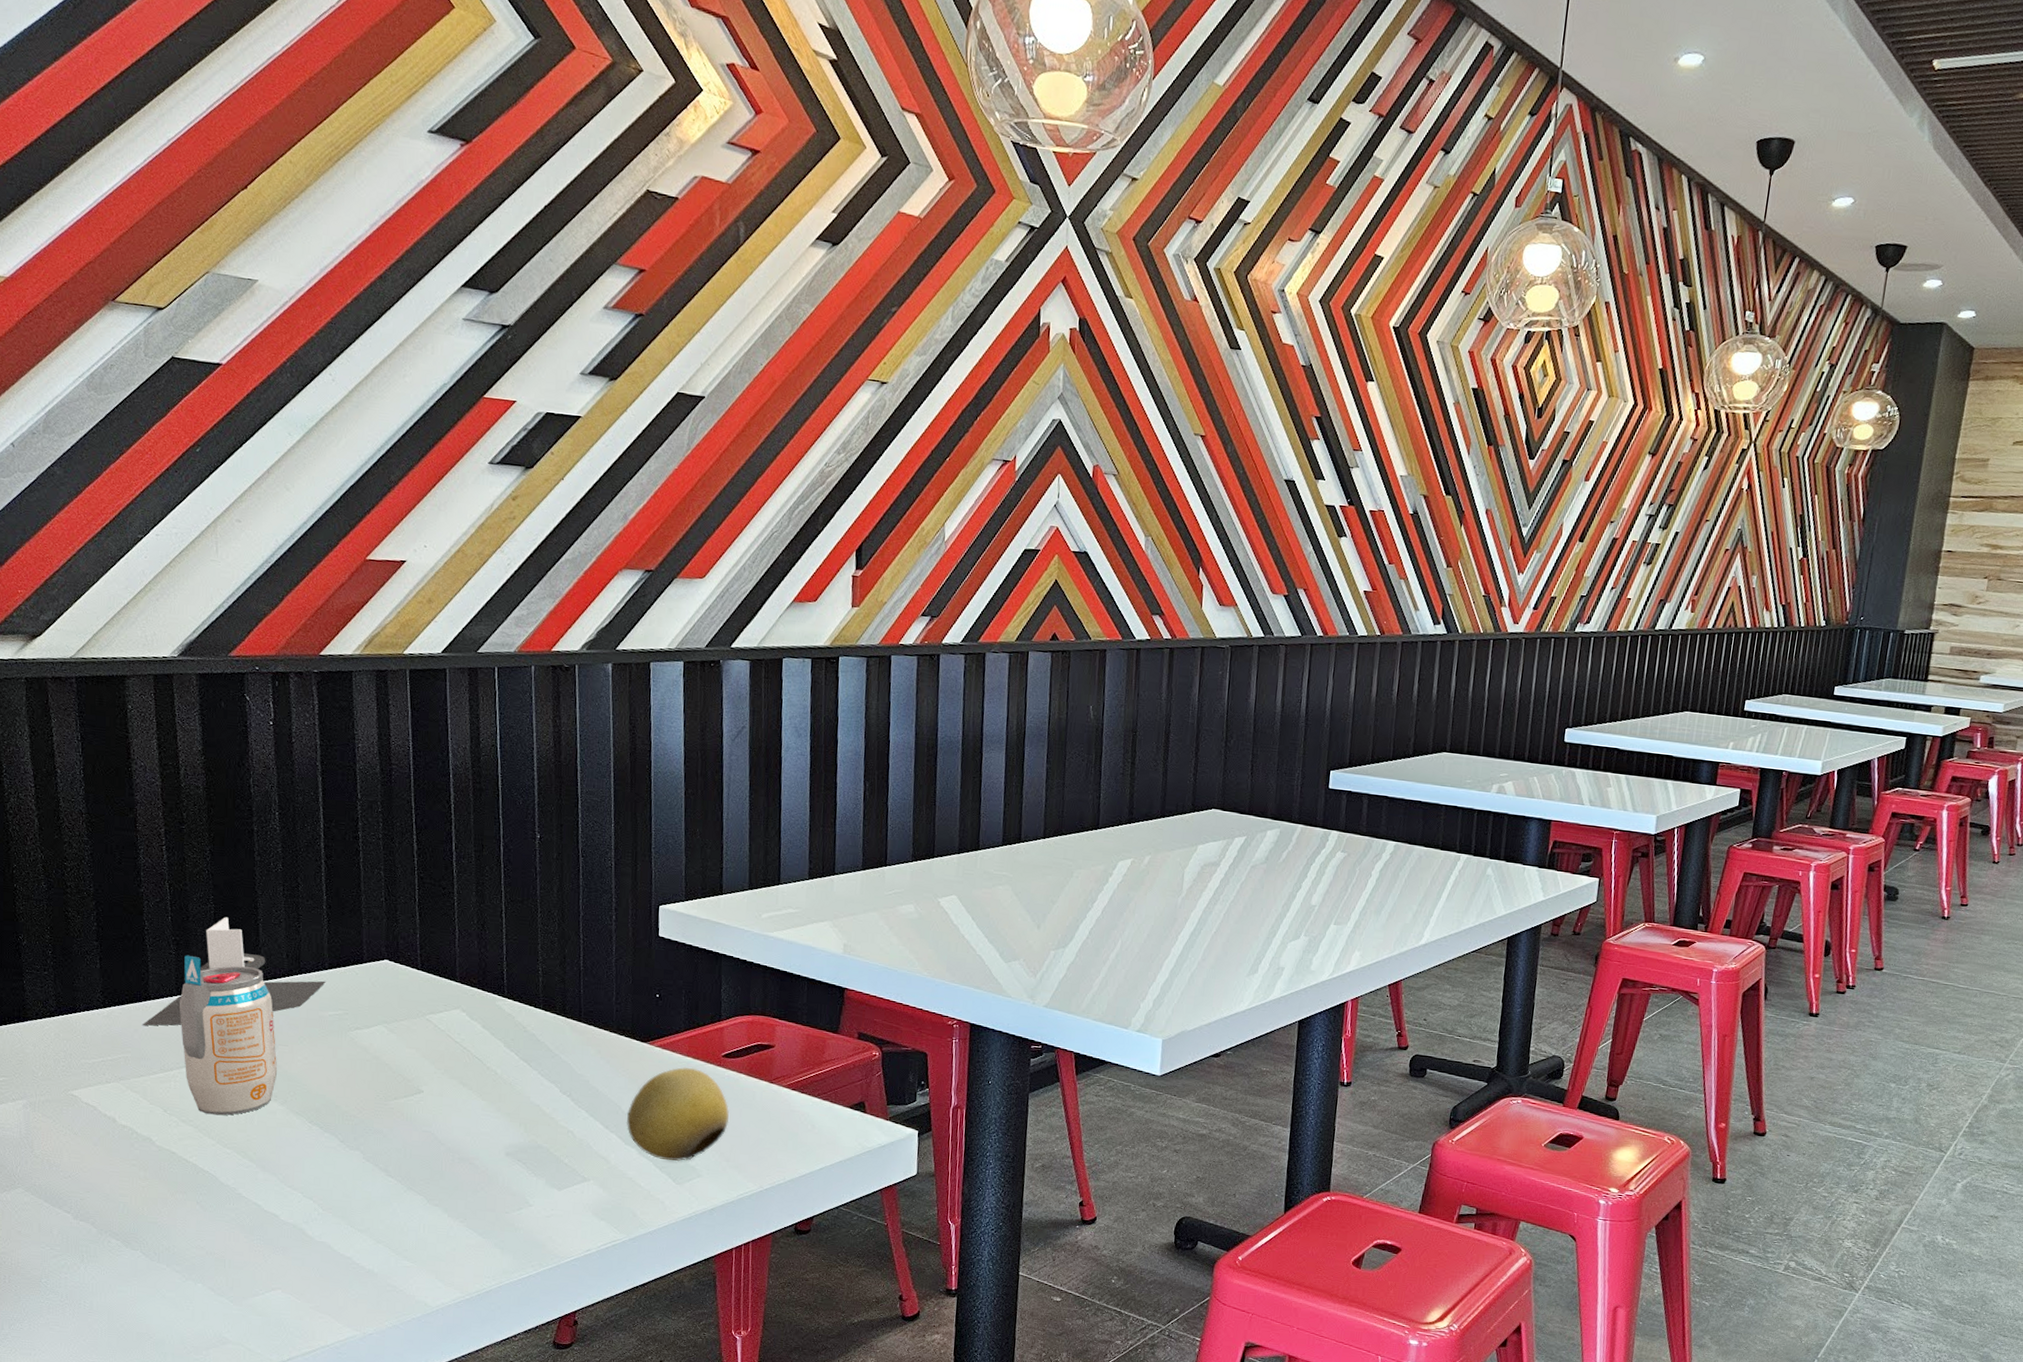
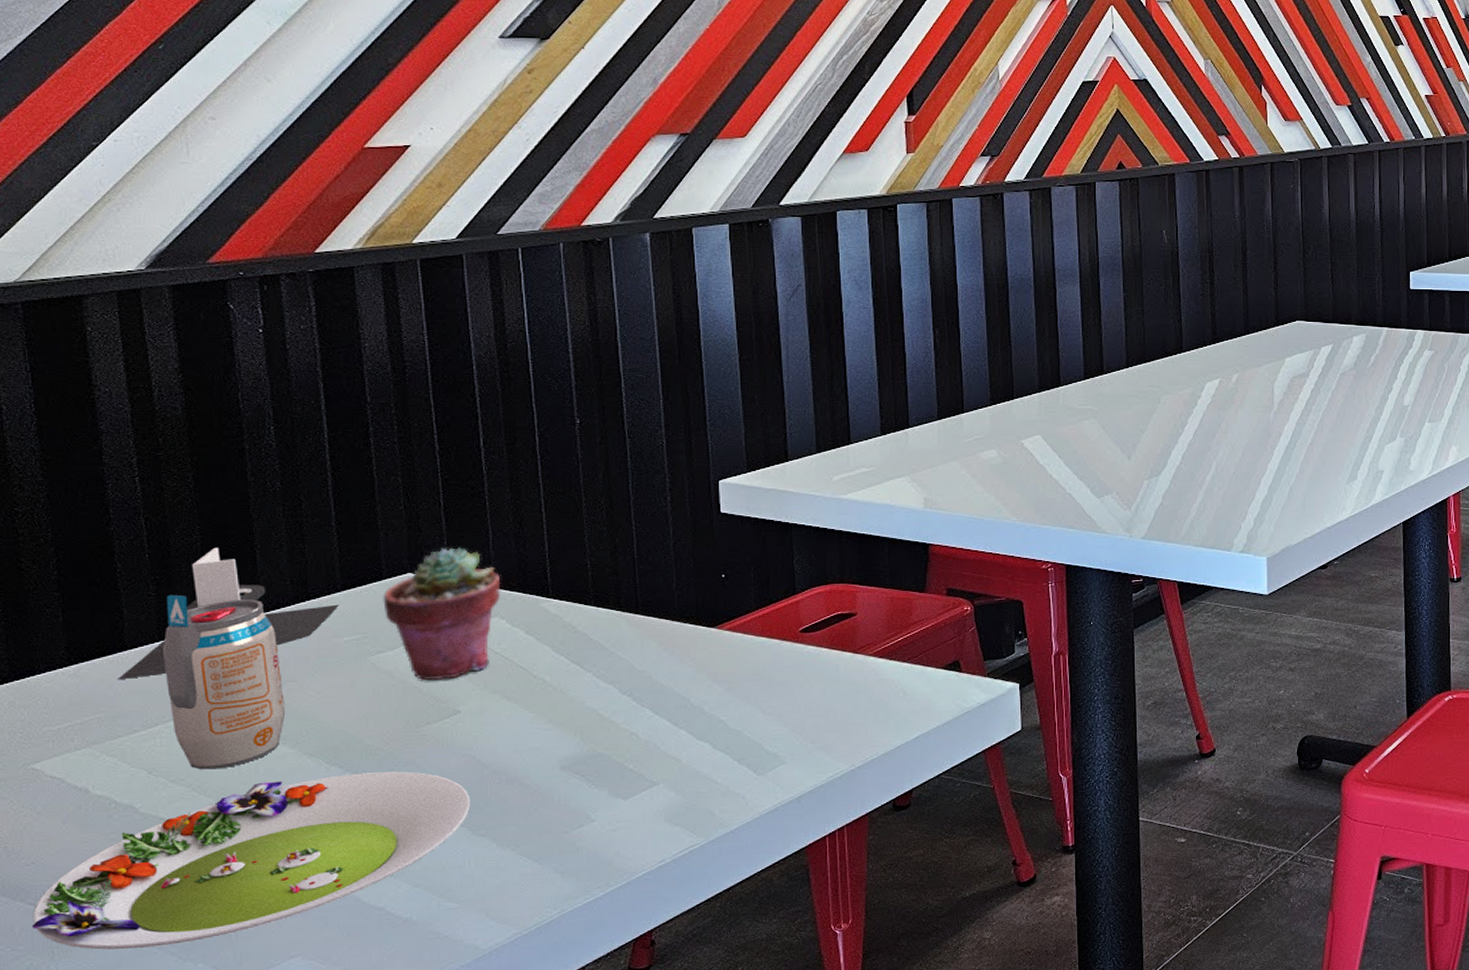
salad plate: none [67,1132,428,1264] -> present [32,771,470,950]
potted succulent: none [363,940,464,1061] -> present [383,547,501,680]
fruit: present [626,1067,729,1162] -> none [696,647,812,751]

